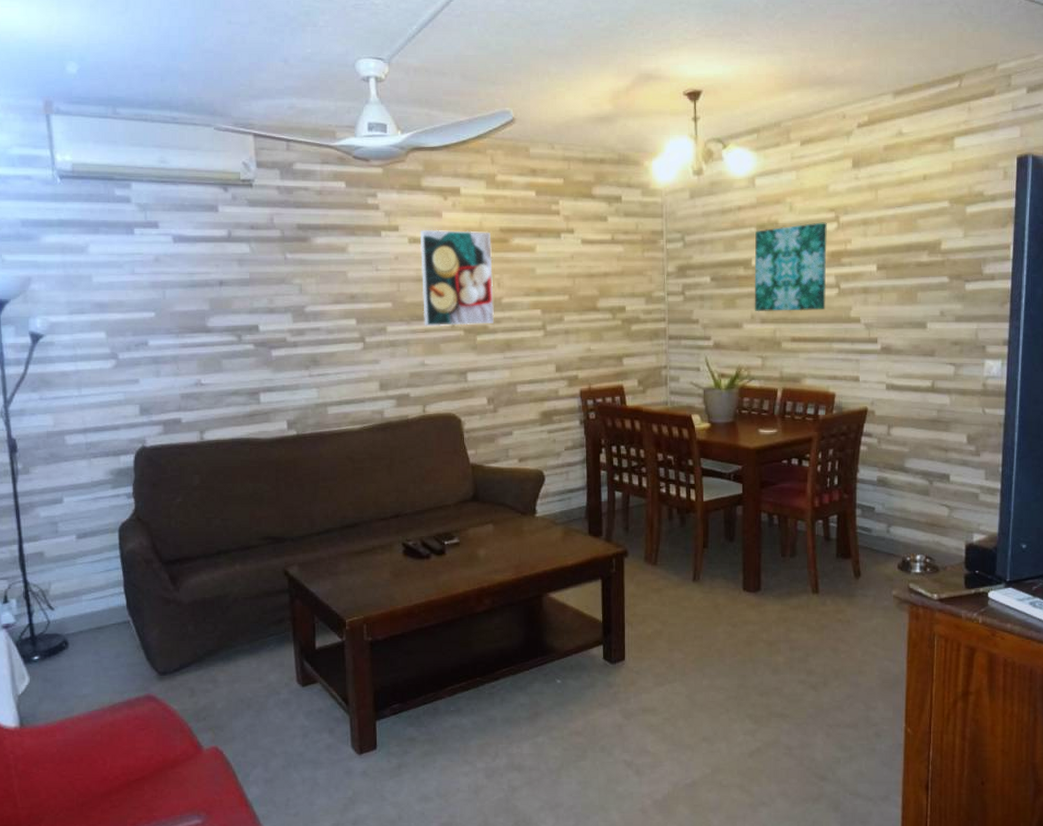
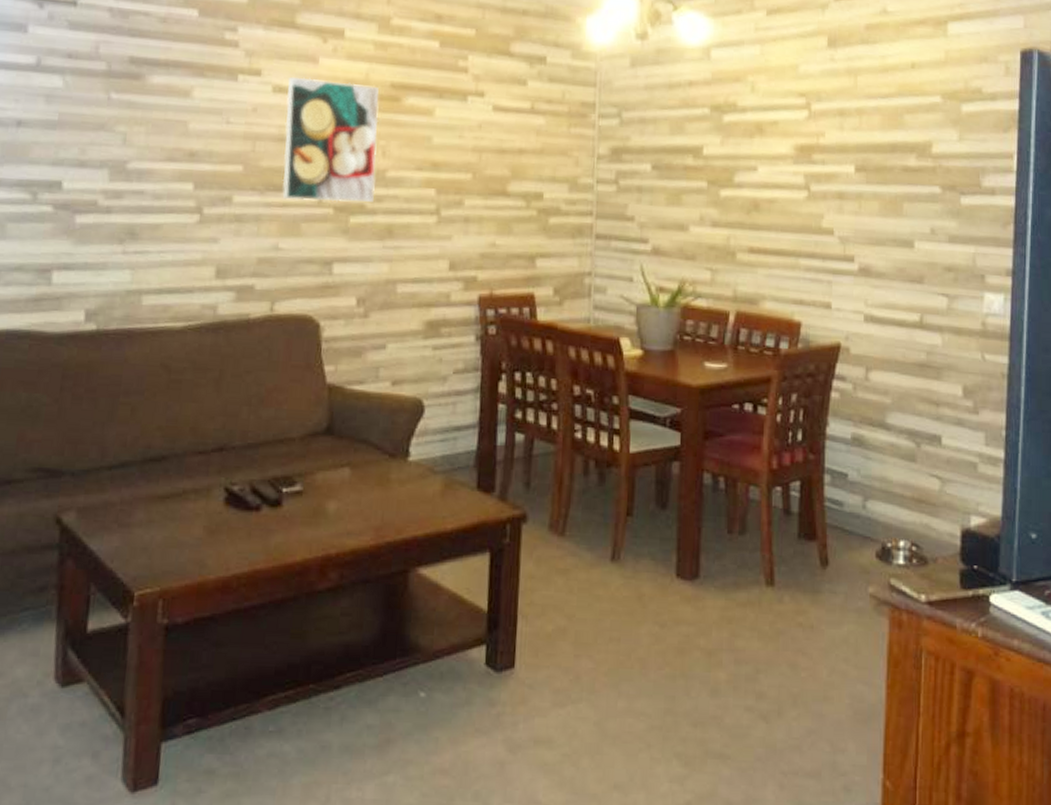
wall art: present [754,222,827,312] -> none [704,108,796,216]

